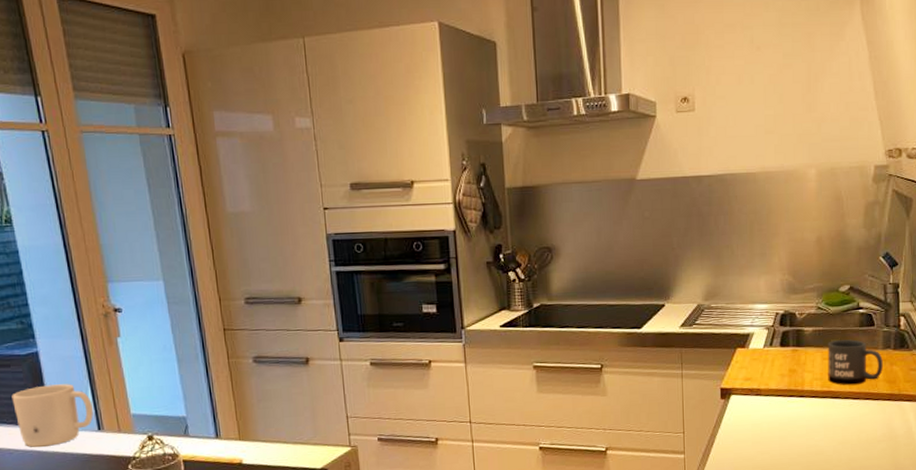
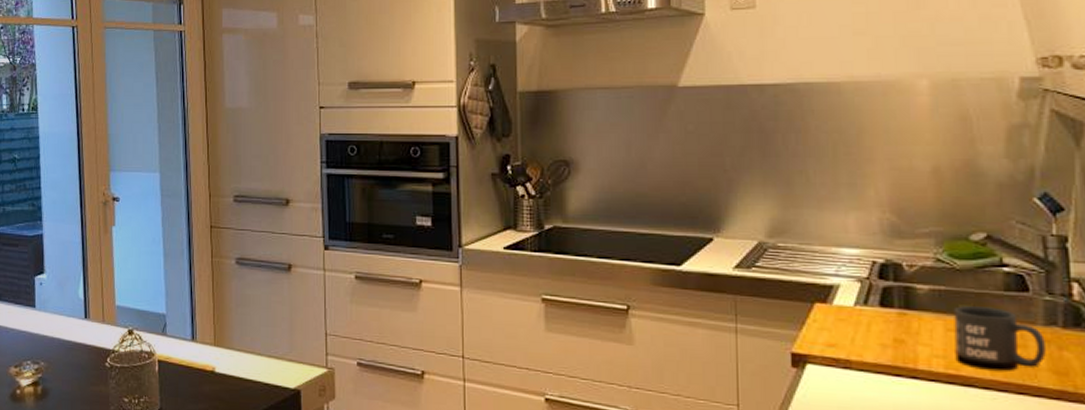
mug: present [11,384,94,447] -> none [15,267,83,329]

